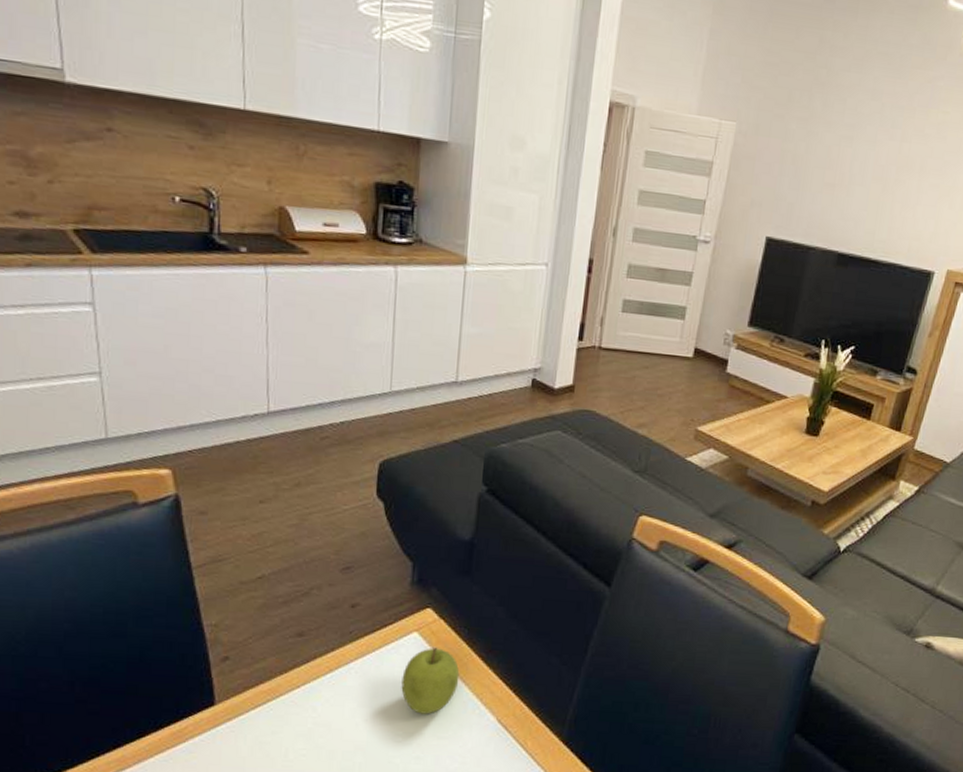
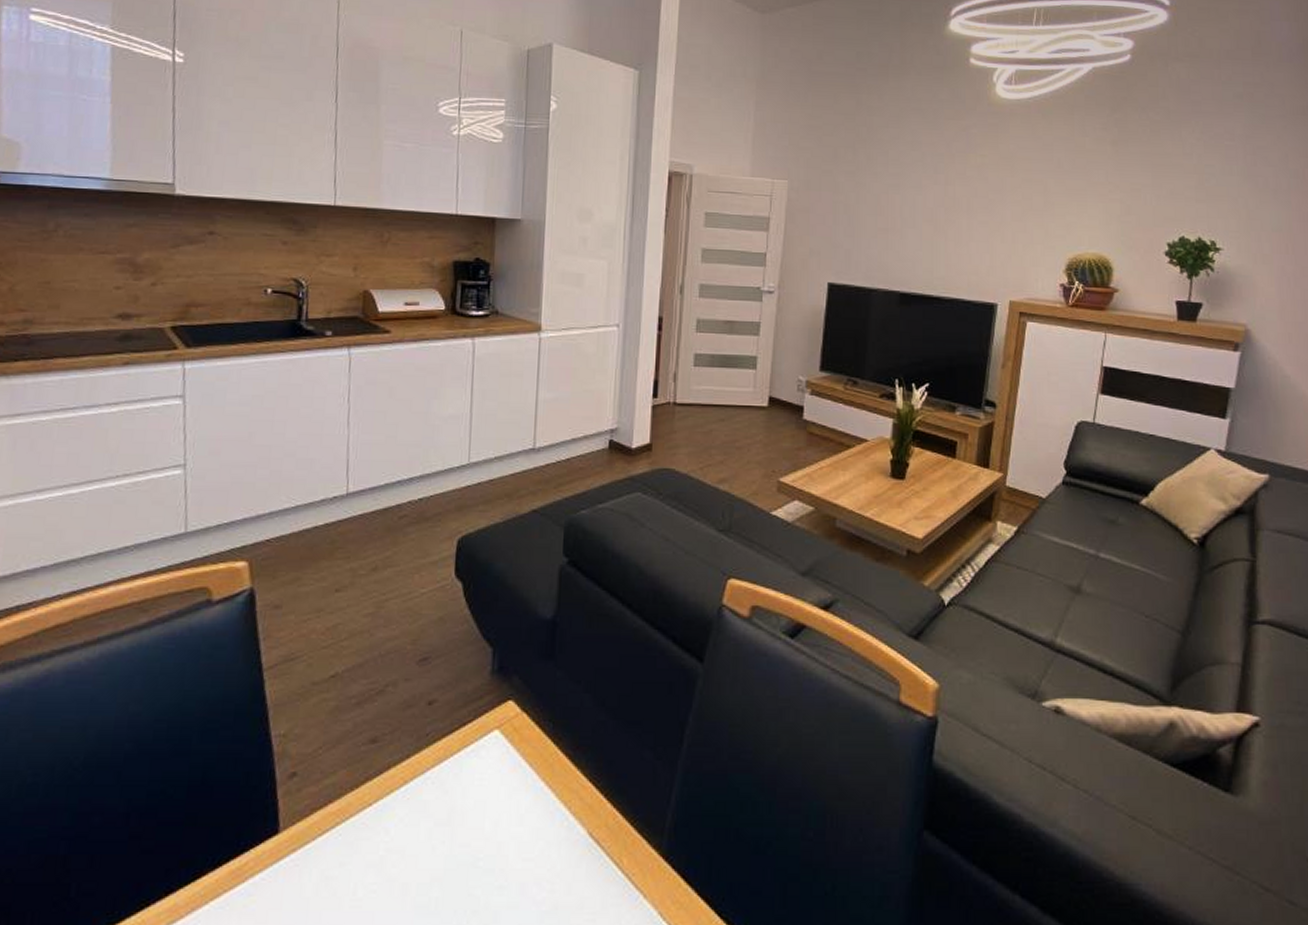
fruit: present [401,648,460,714] -> none [482,748,545,831]

